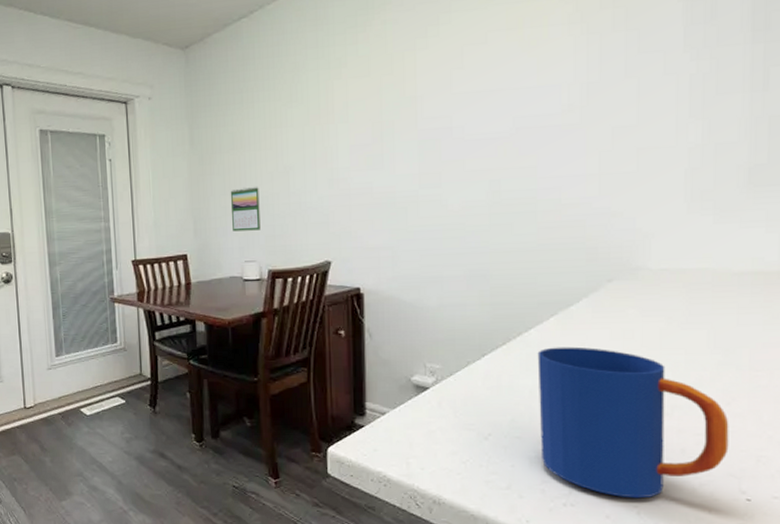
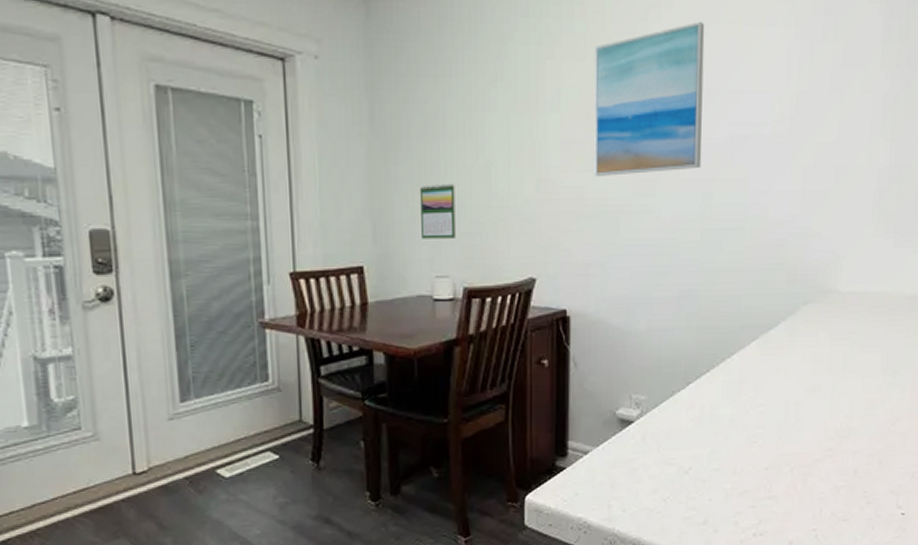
wall art: none [377,31,487,173] -> present [594,22,705,176]
mug: present [537,346,729,499] -> none [736,372,893,522]

